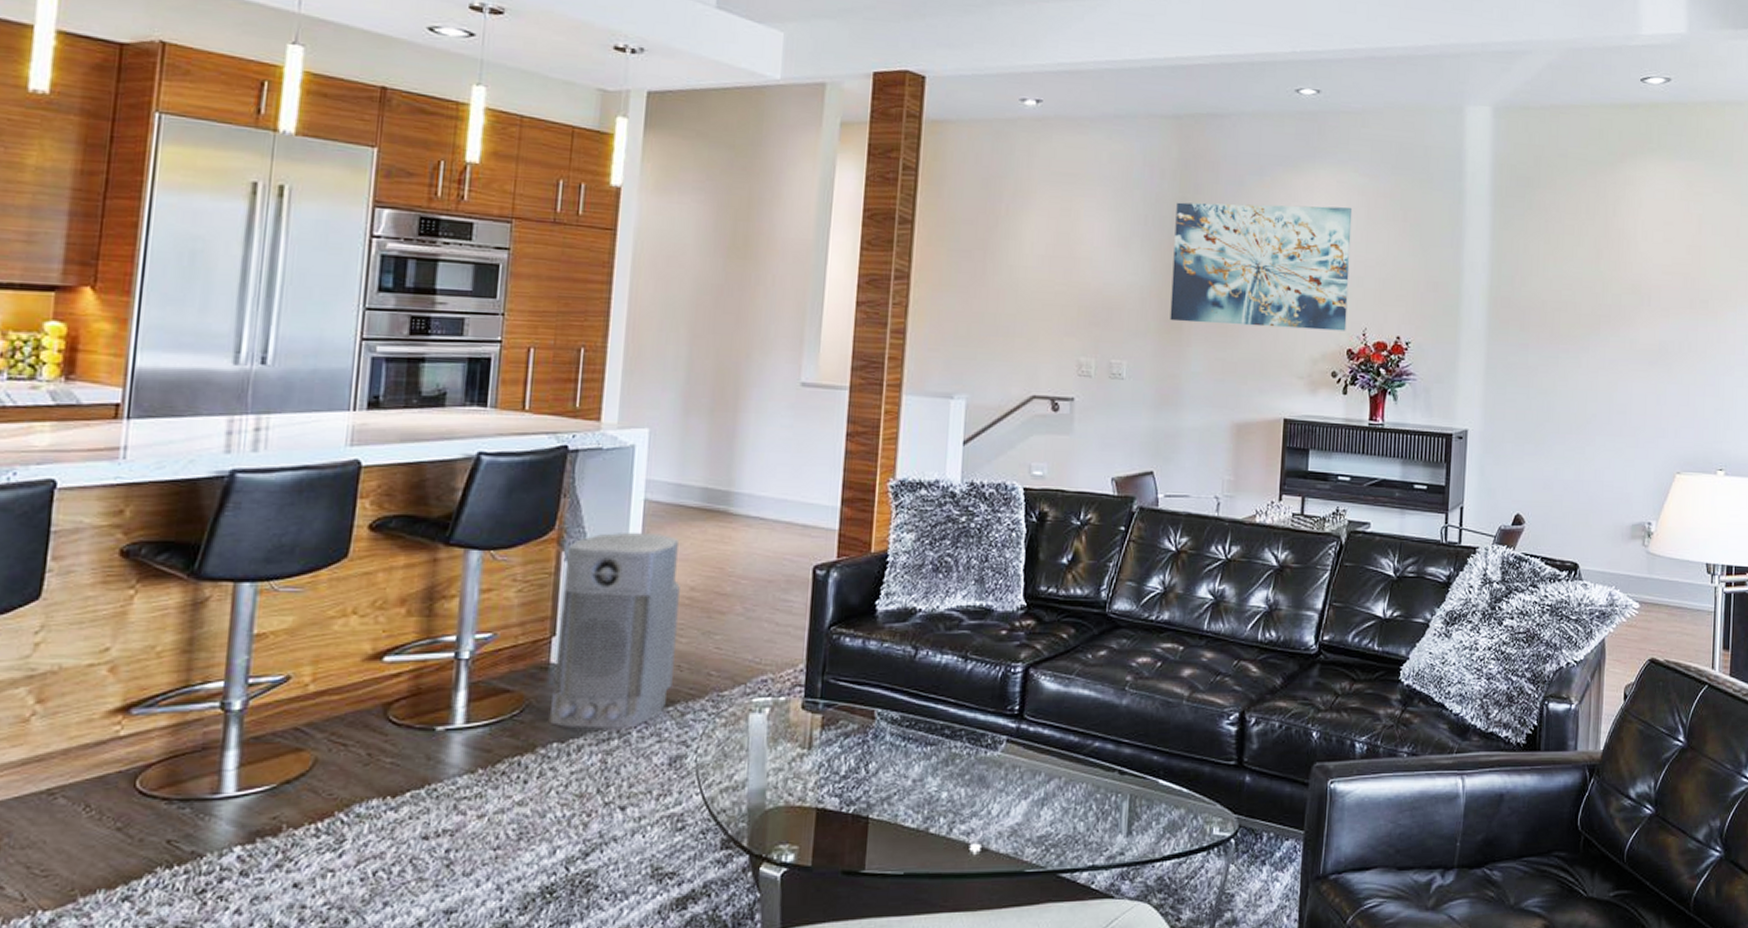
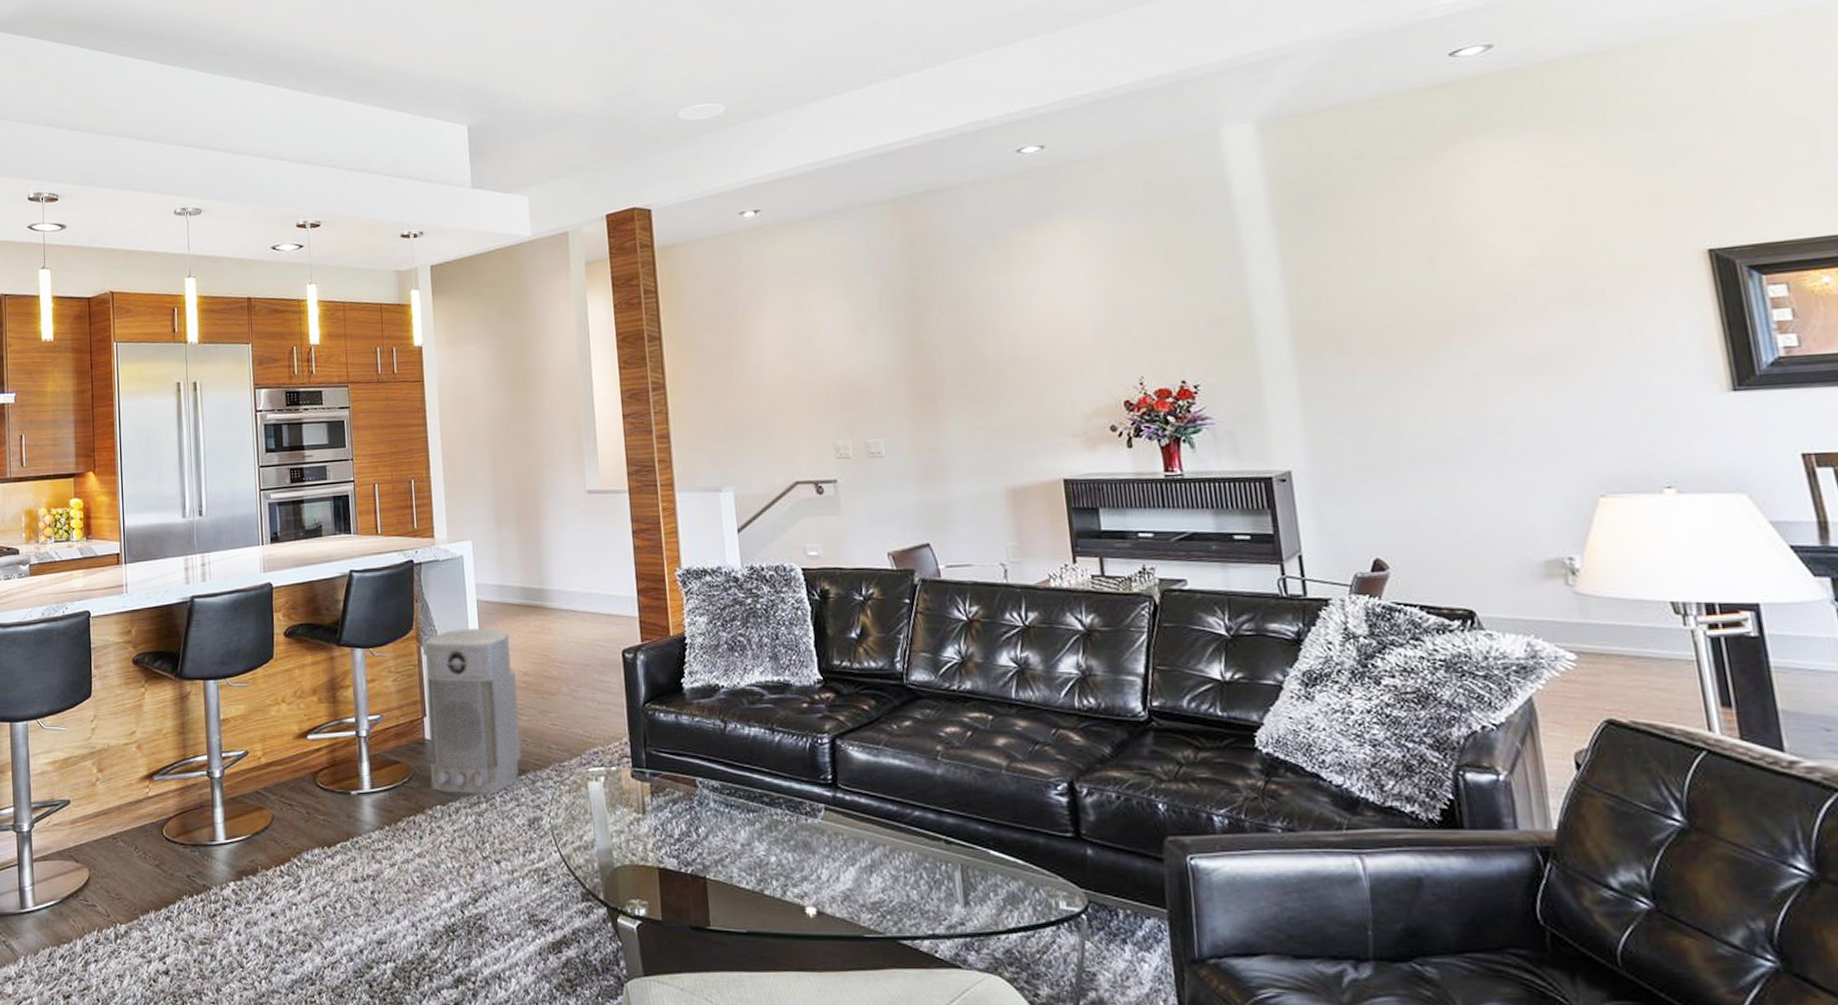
wall art: present [1170,202,1353,331] -> none [909,255,1119,396]

